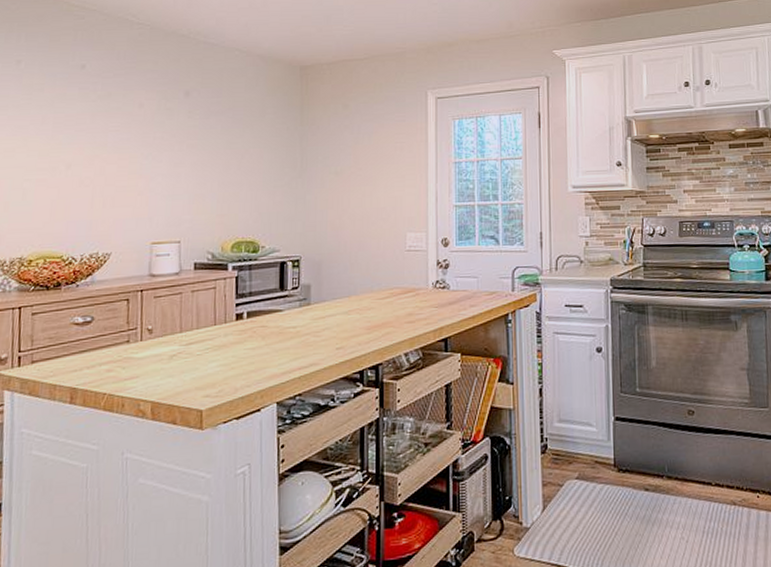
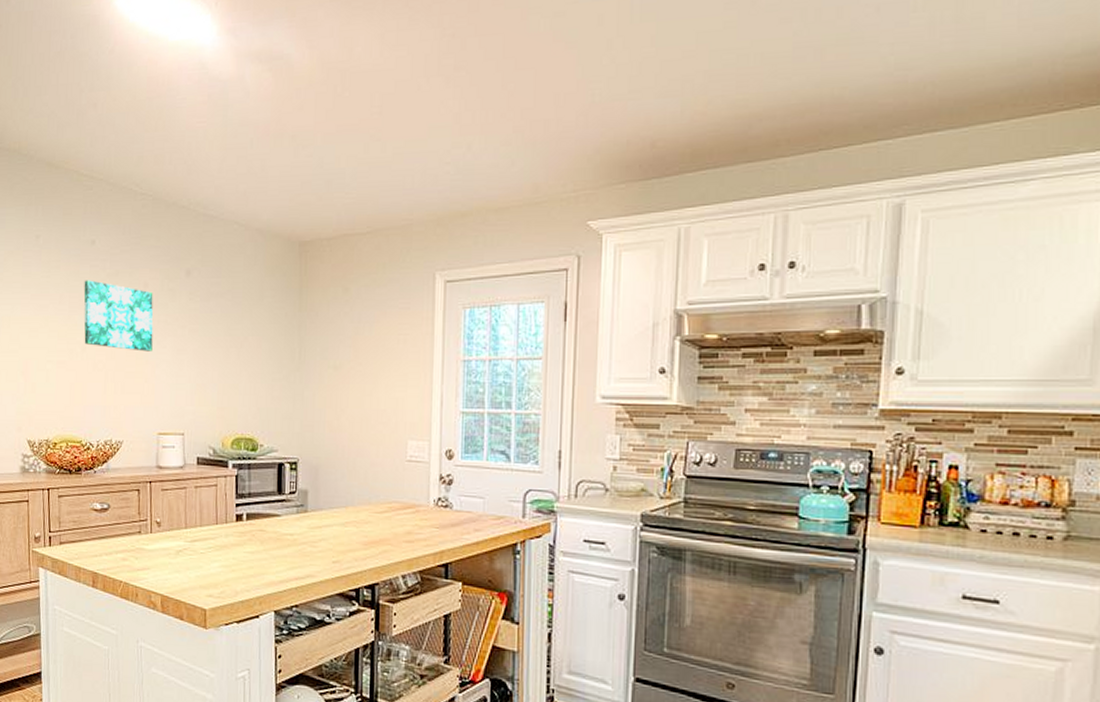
wall art: none [69,101,149,167] -> present [83,280,153,352]

